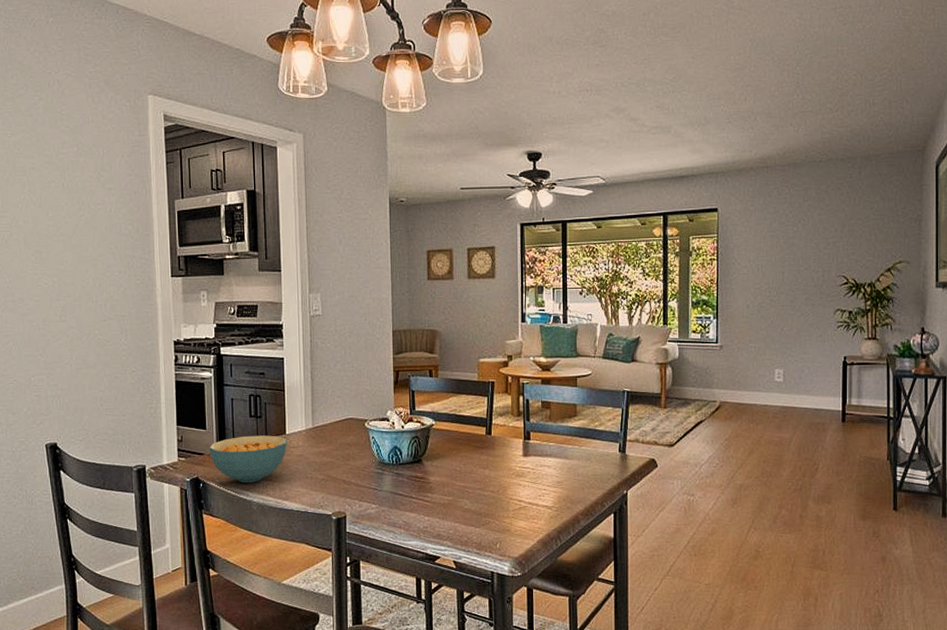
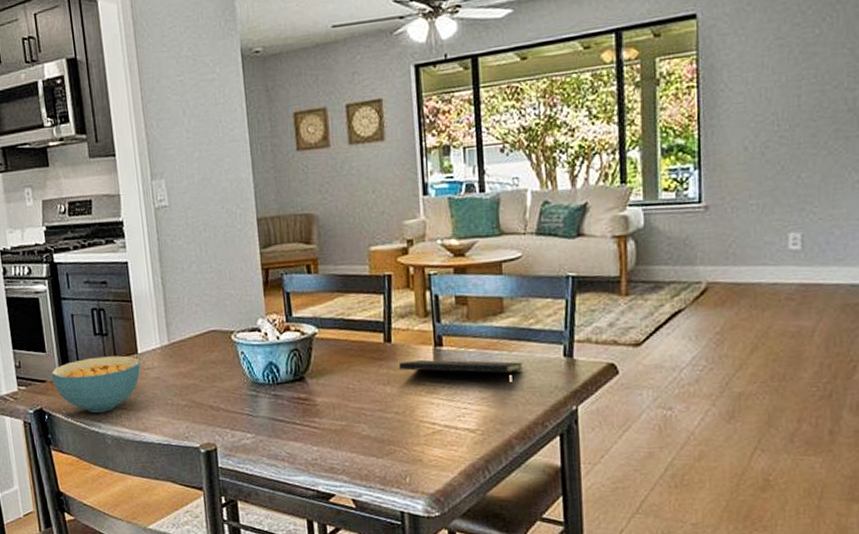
notepad: none [495,449,589,475] -> present [398,359,524,388]

